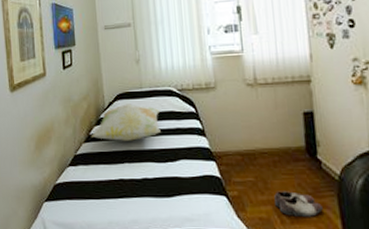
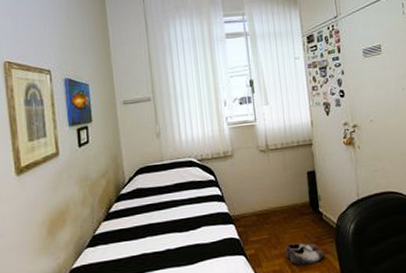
decorative pillow: present [91,104,161,141] -> none [110,177,182,216]

